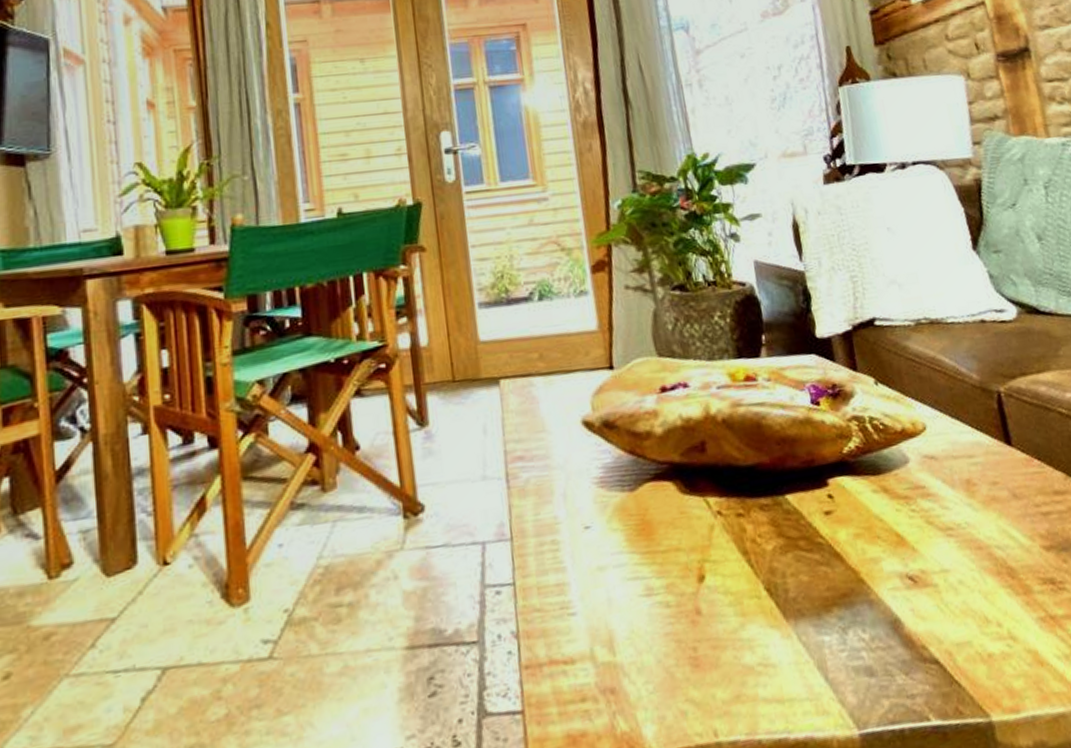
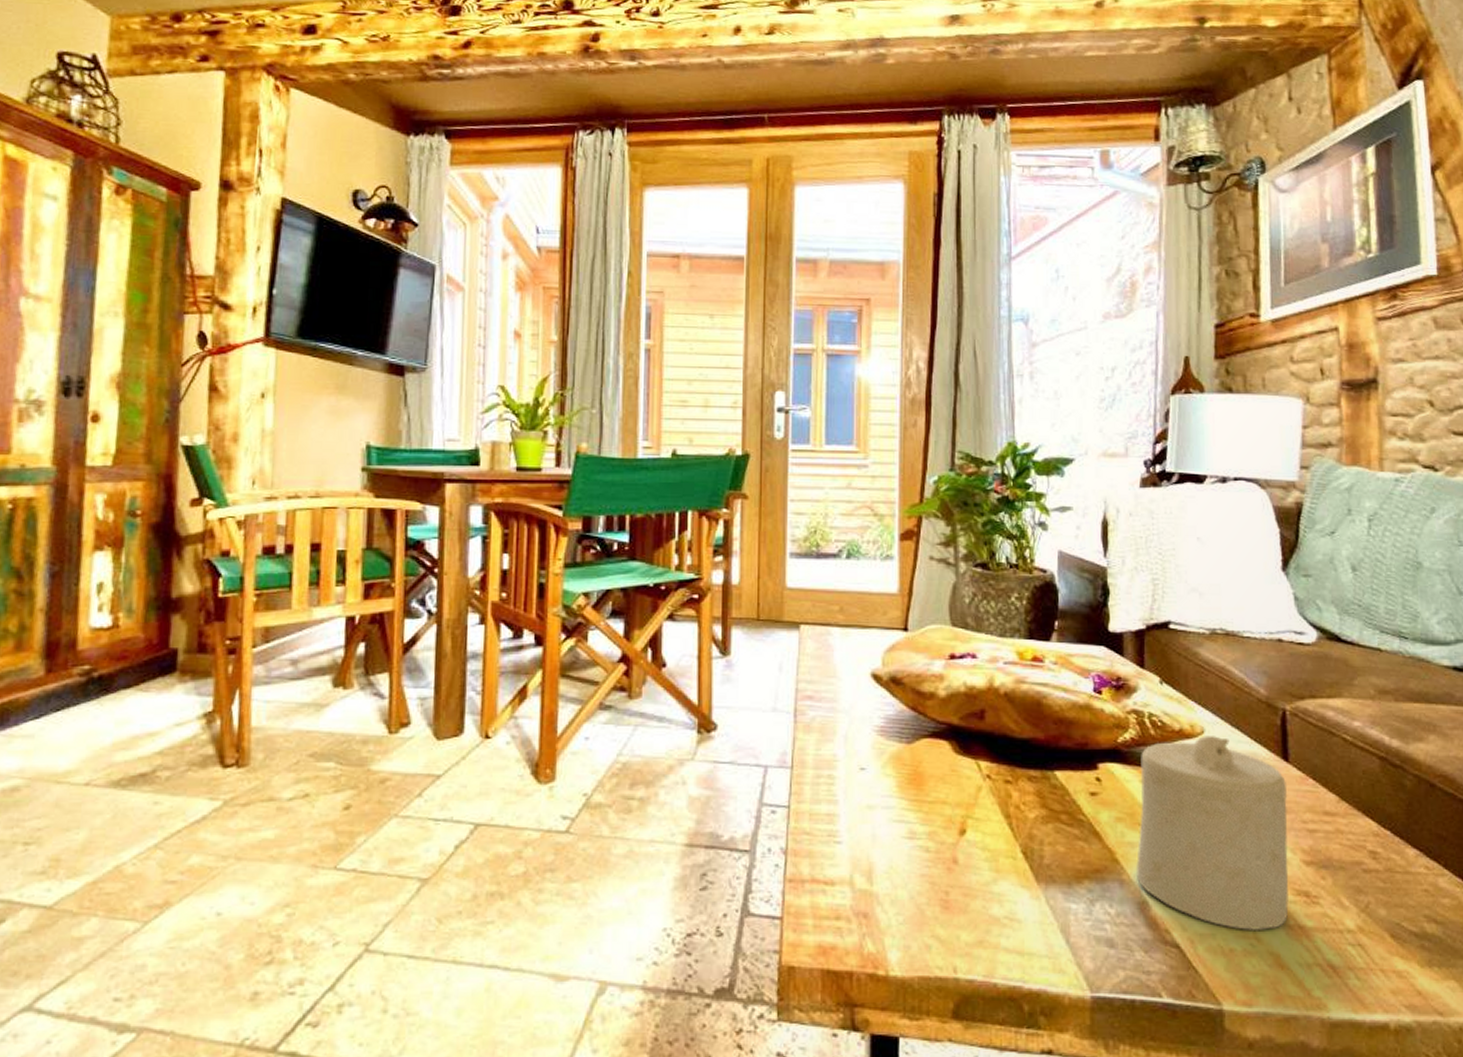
candle: none [868,430,1038,632] -> present [1136,736,1289,932]

